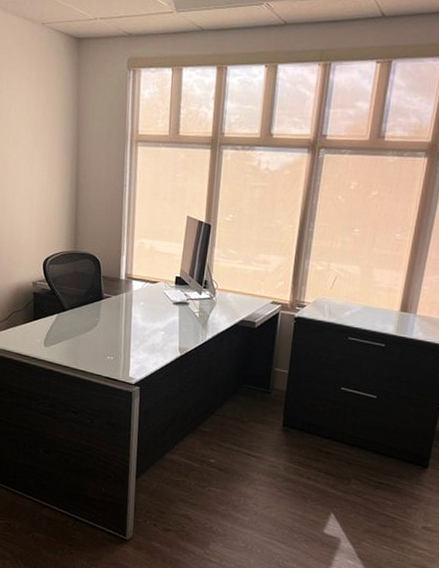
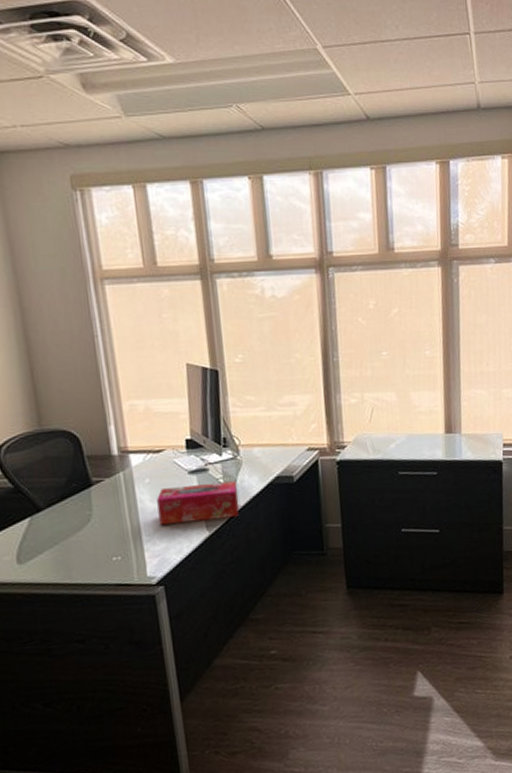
tissue box: none [145,312,209,346] -> present [157,481,239,526]

